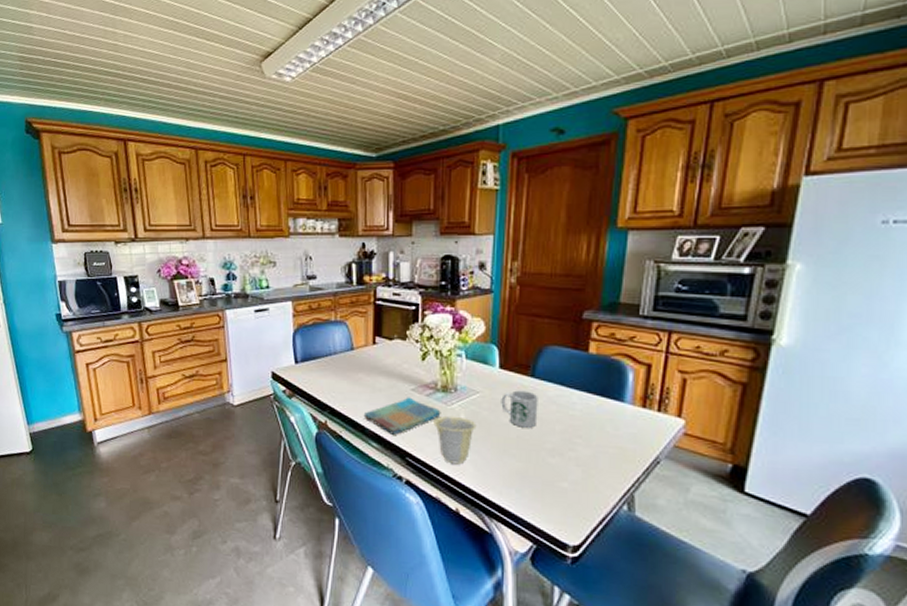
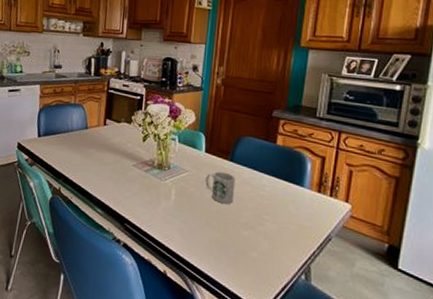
dish towel: present [363,397,441,435] -> none [91,171,156,203]
cup: present [433,415,477,465] -> none [149,189,185,232]

